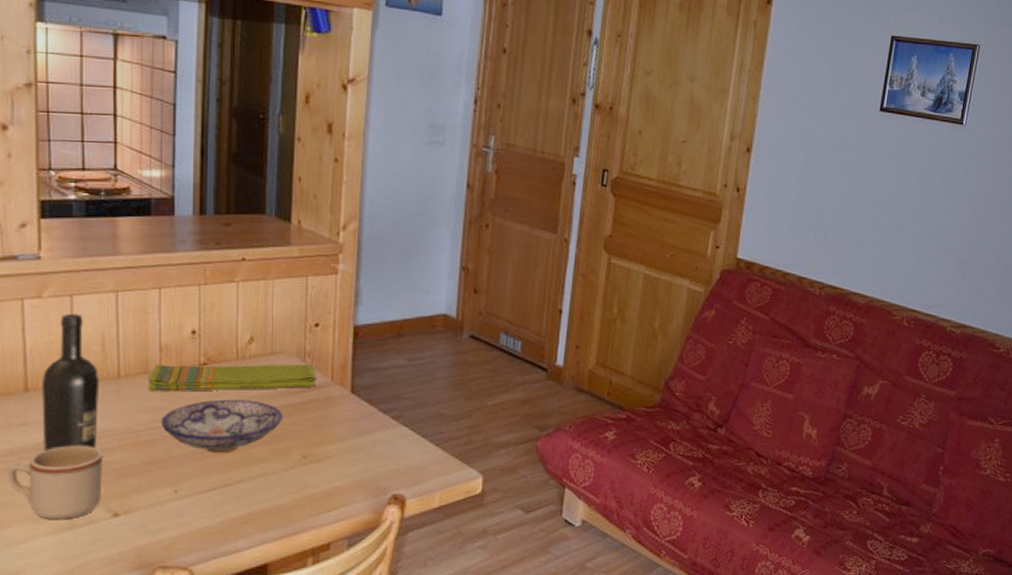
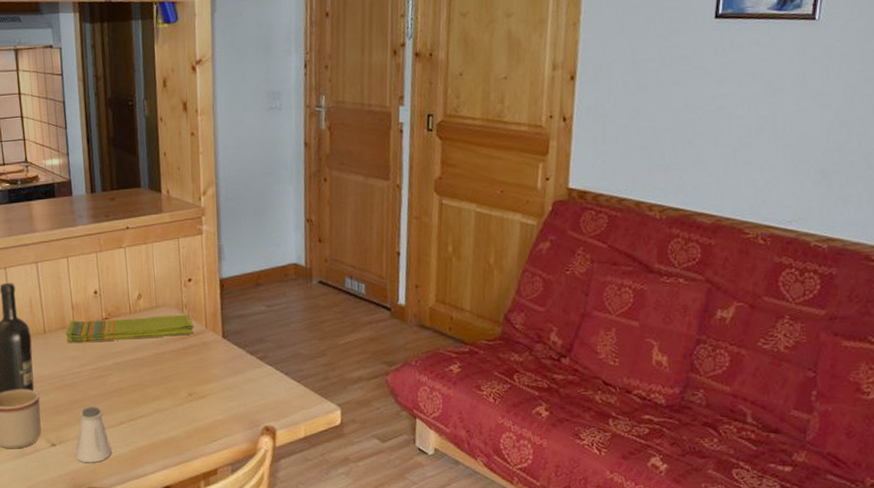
saltshaker: none [145,469,195,537] -> present [75,406,111,463]
bowl: present [160,399,283,454] -> none [78,347,170,394]

